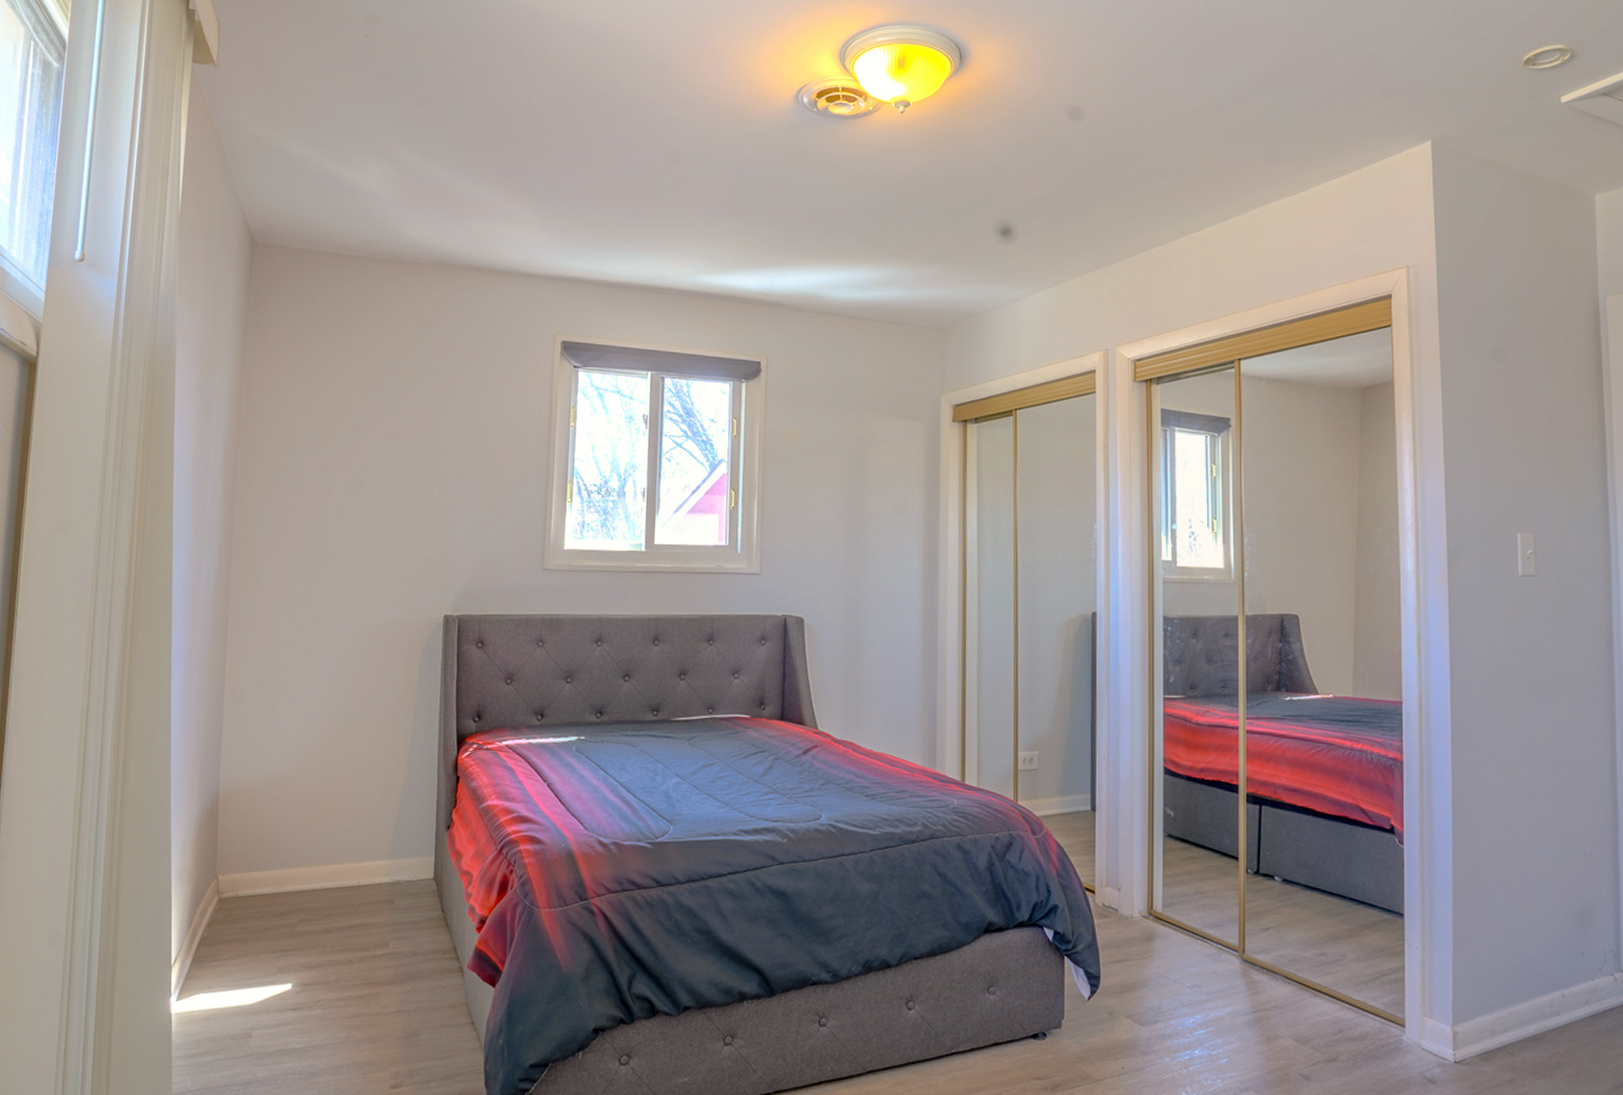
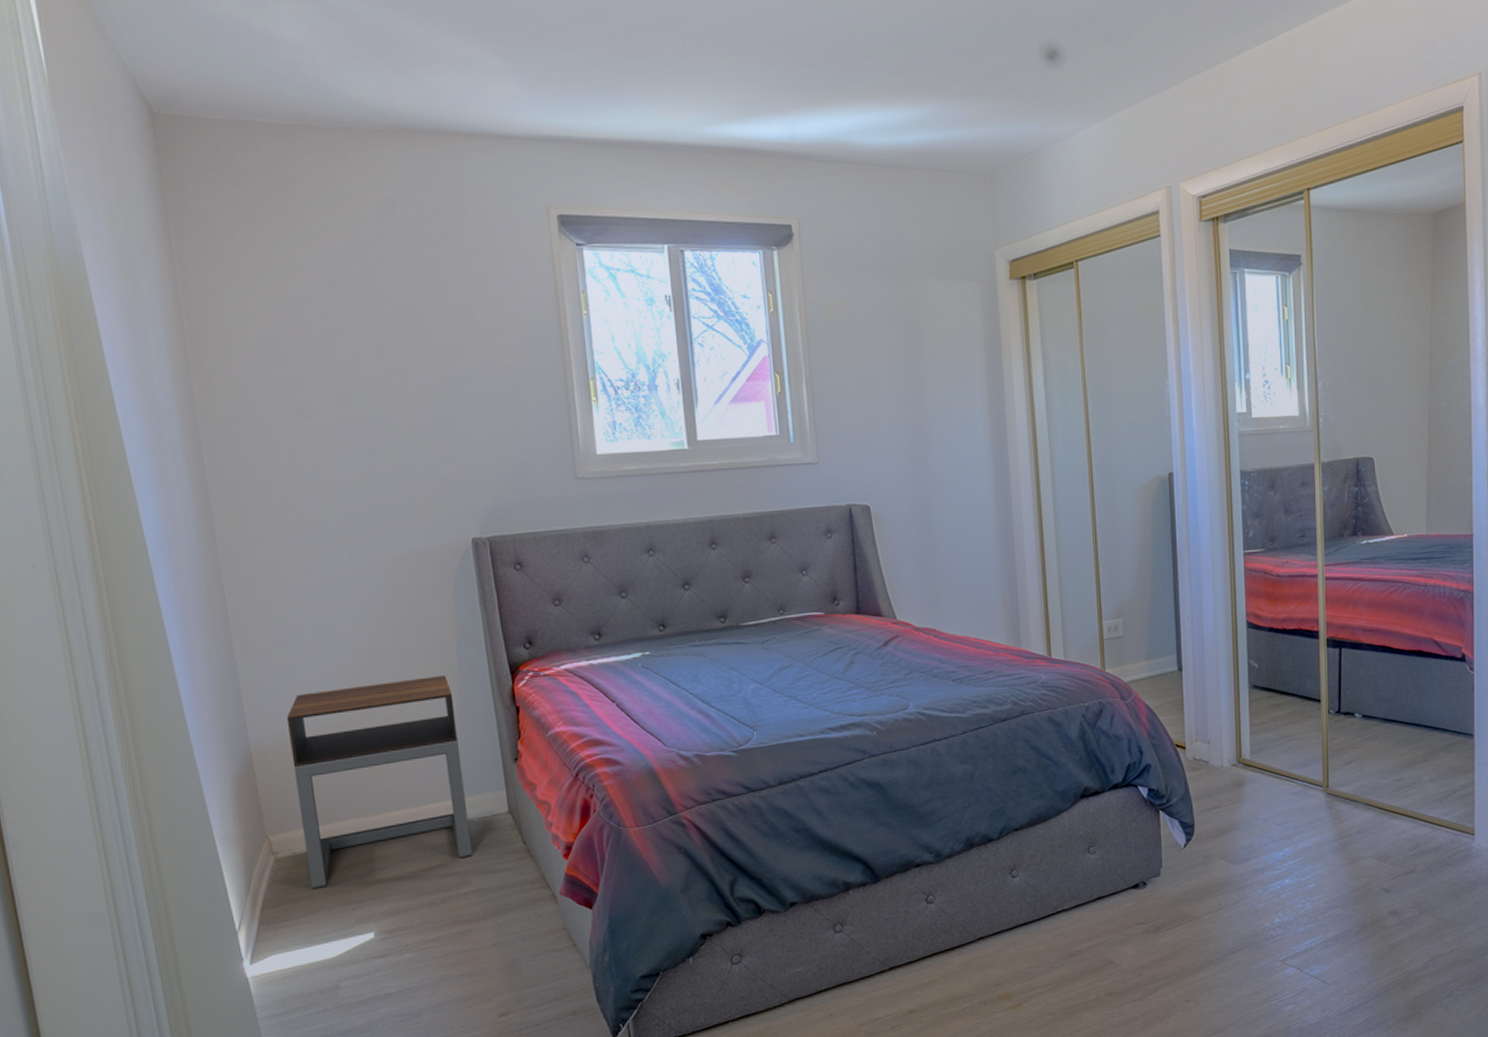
nightstand: none [245,738,403,933] -> present [286,674,472,890]

